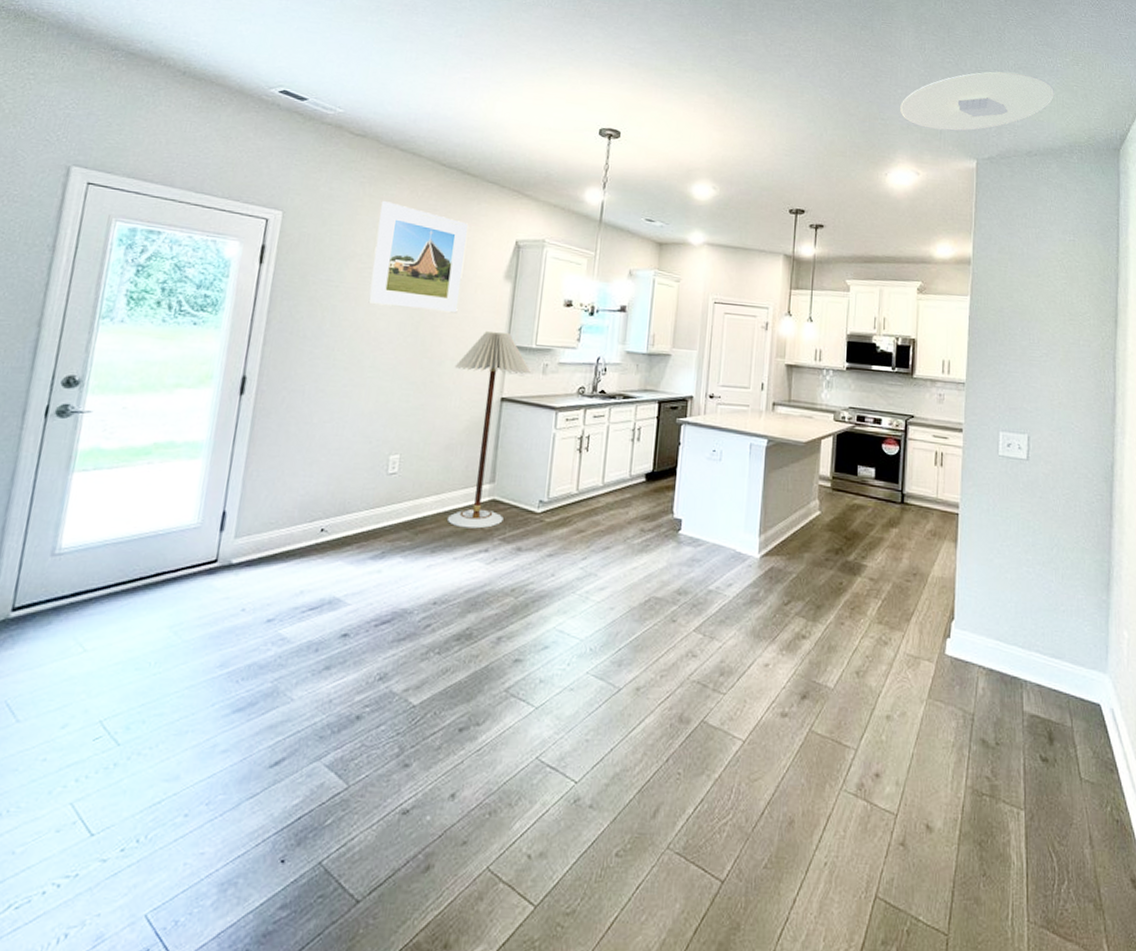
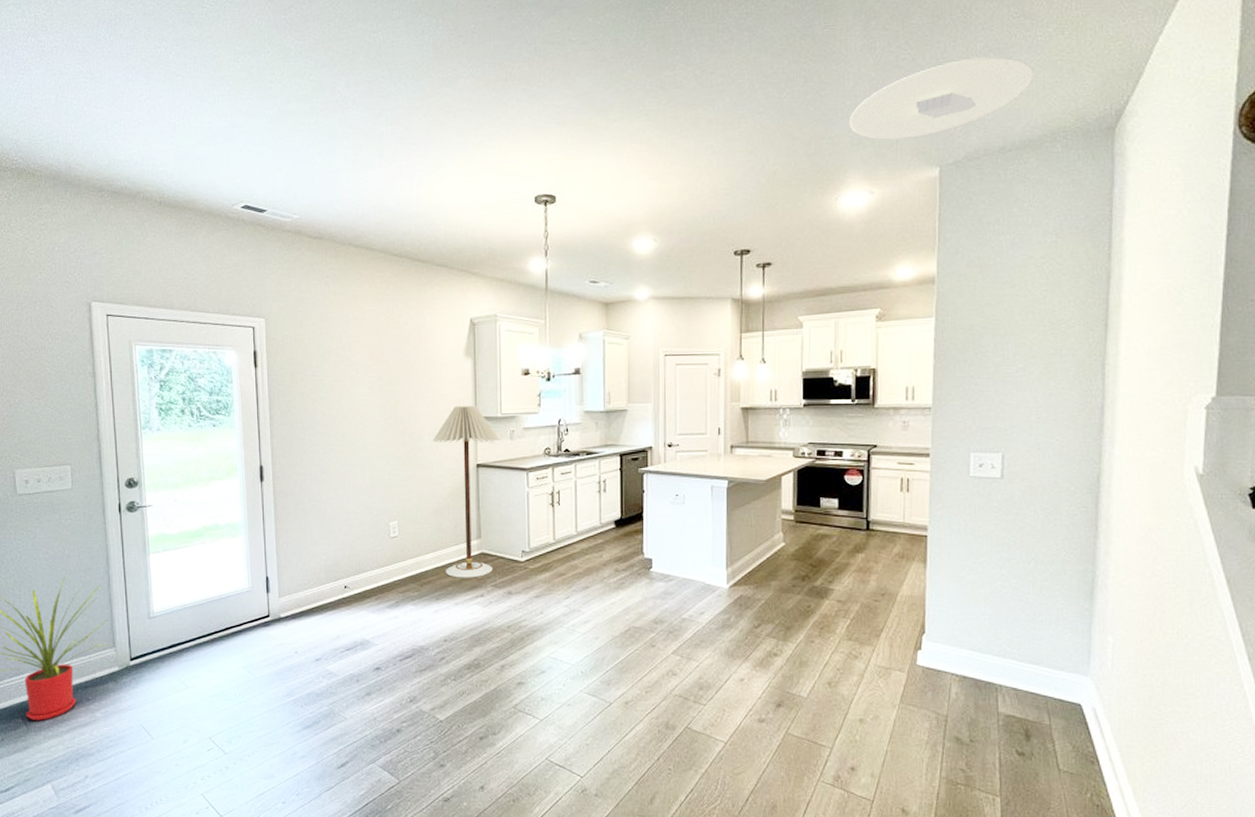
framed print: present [368,201,469,313] -> none [346,297,427,393]

